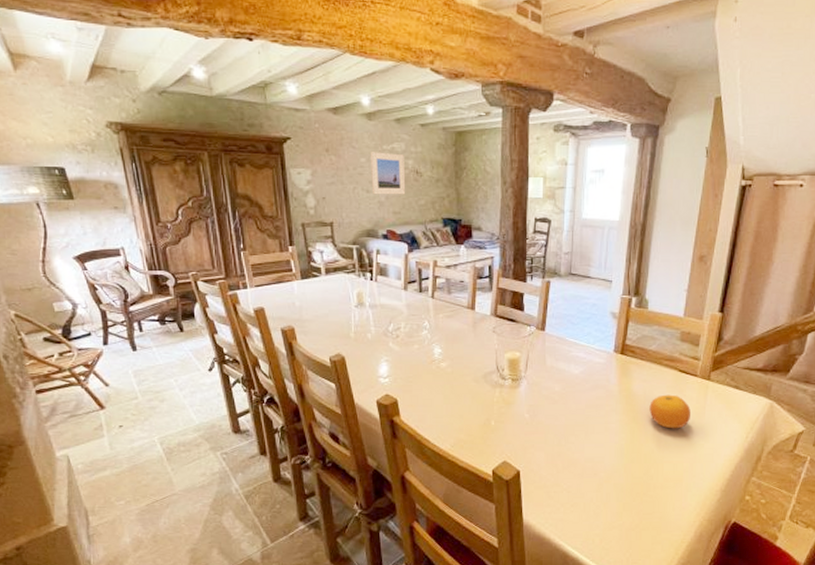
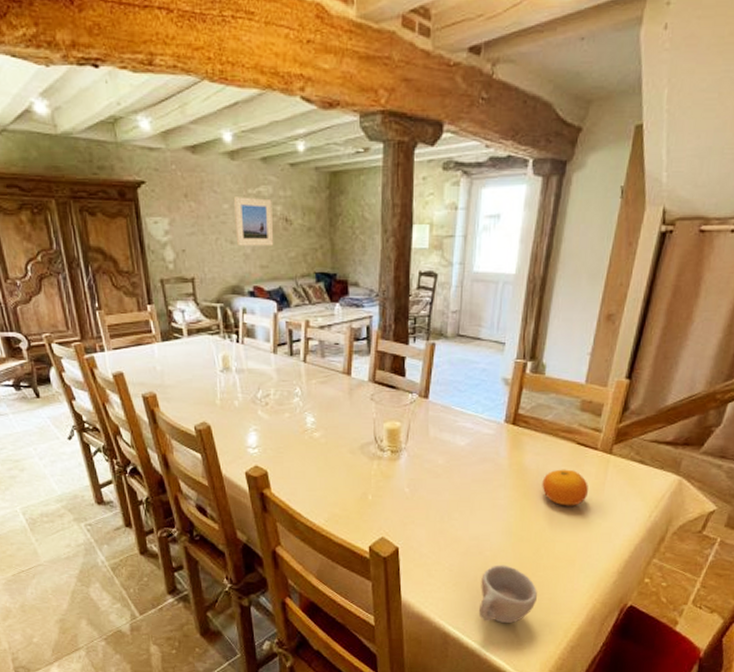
cup: none [595,485,649,543] -> present [478,565,537,624]

